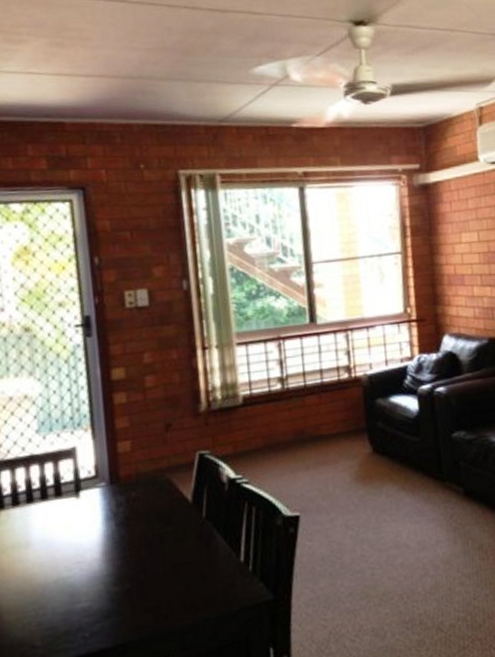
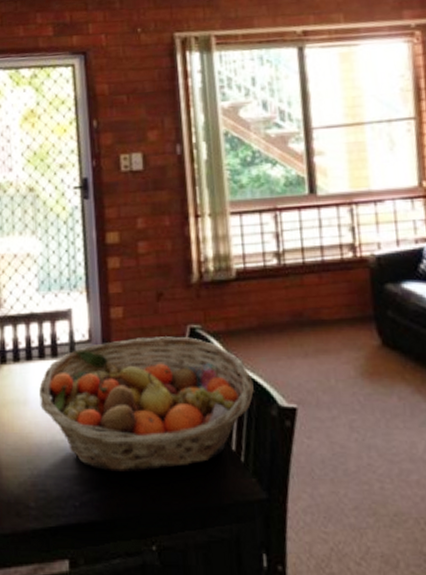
fruit basket: none [42,463,261,599] -> present [39,336,254,473]

